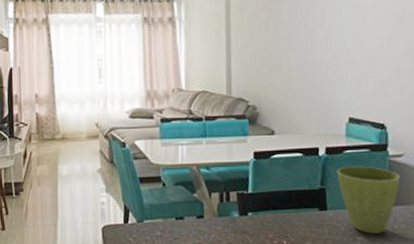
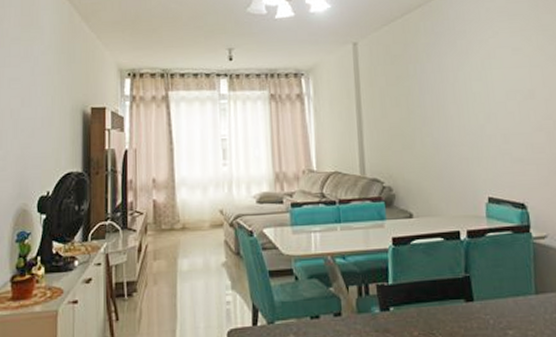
flower pot: present [337,166,400,234] -> none [480,250,547,326]

